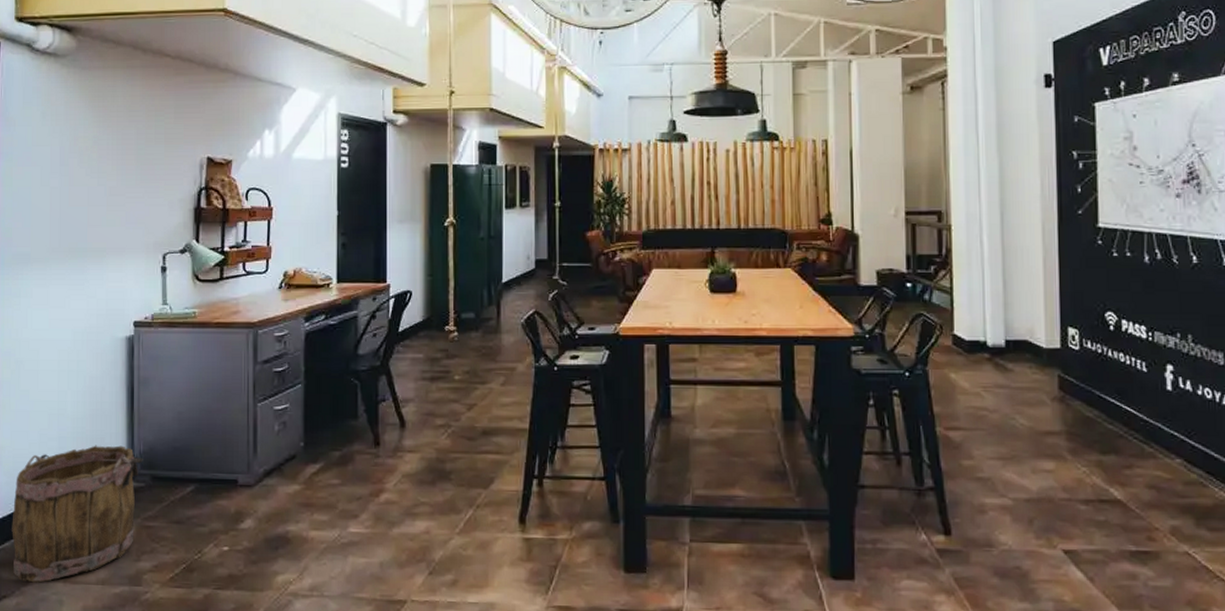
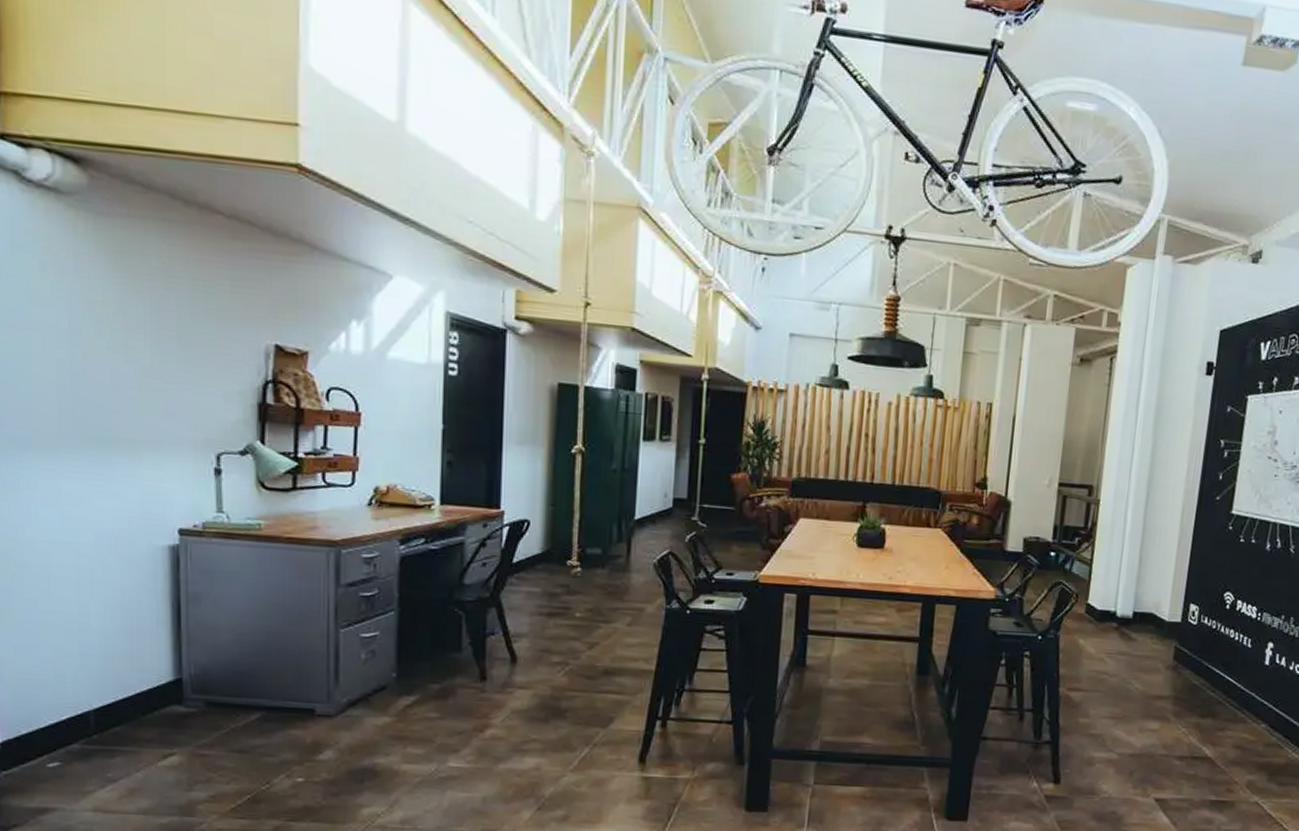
bucket: present [12,445,143,583] -> none [20,665,195,812]

